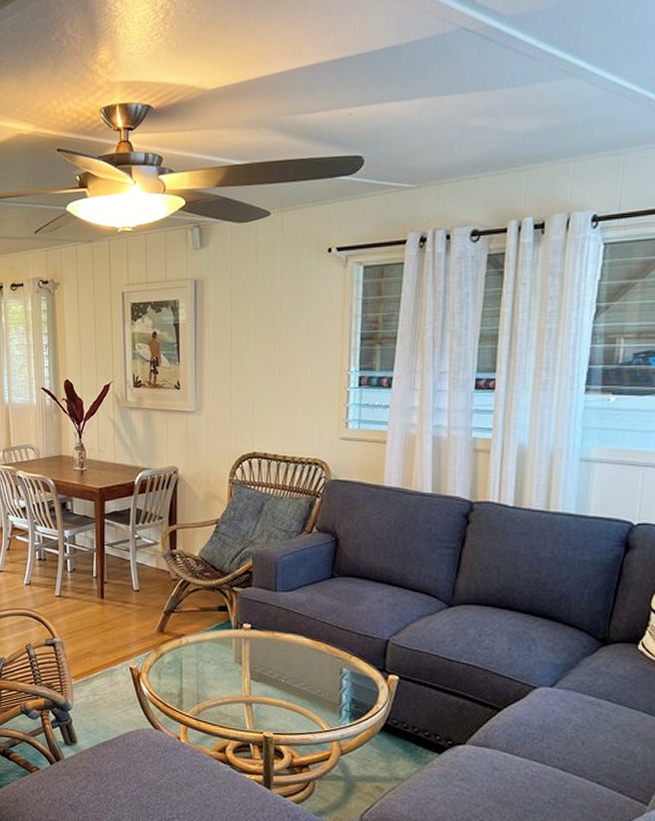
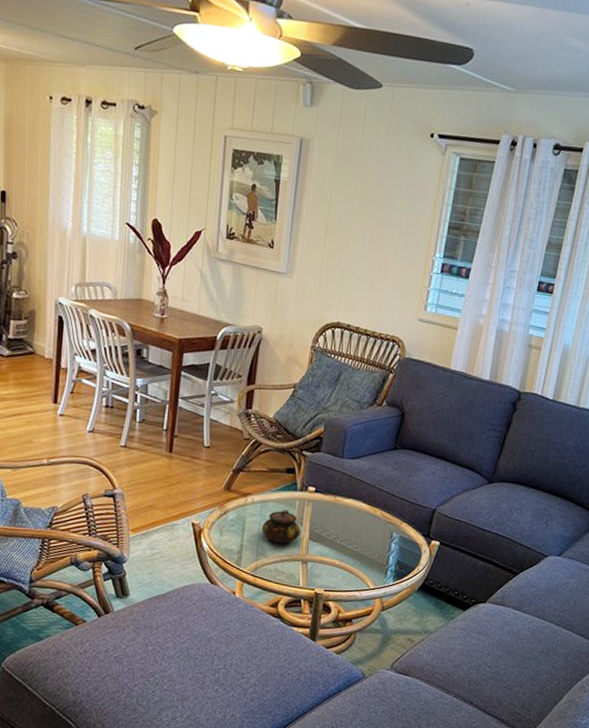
teapot: none [200,649,241,685] -> present [262,509,301,544]

